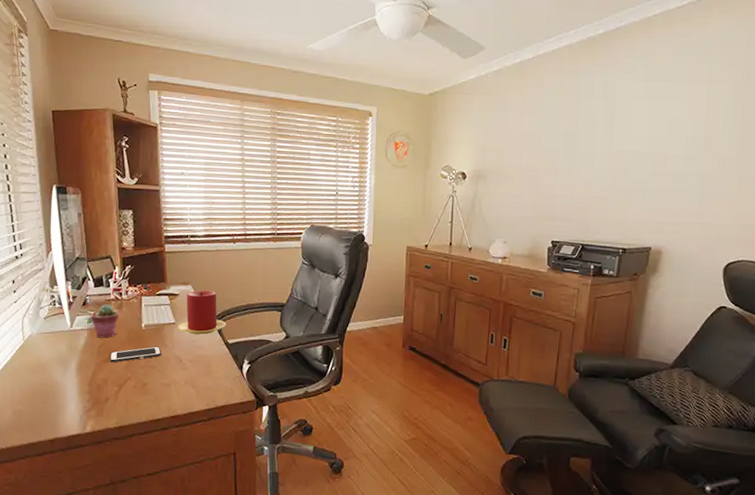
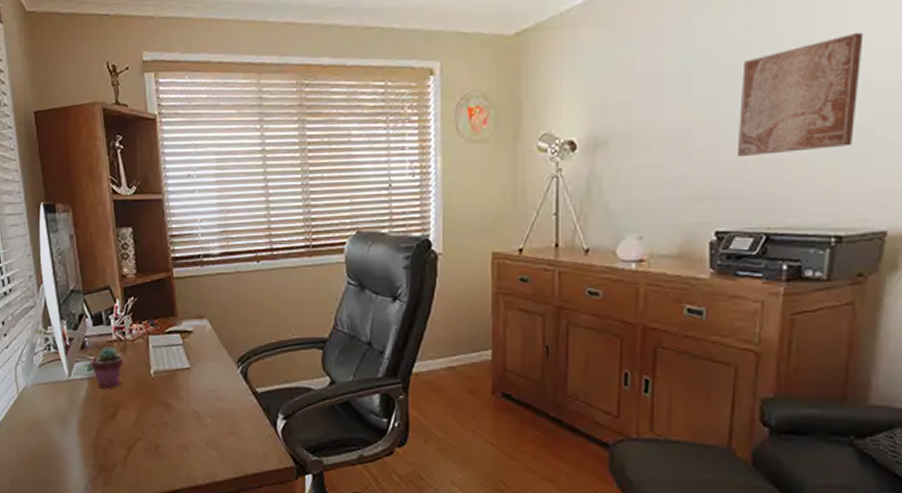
cell phone: present [109,346,162,363] -> none [115,398,176,420]
candle: present [178,290,227,335] -> none [193,324,254,382]
wall art: none [566,118,643,193] -> present [736,32,864,156]

